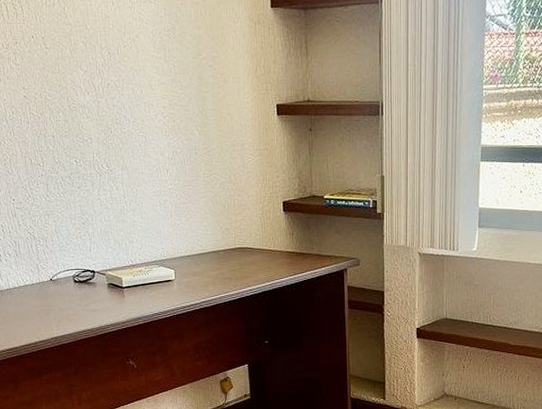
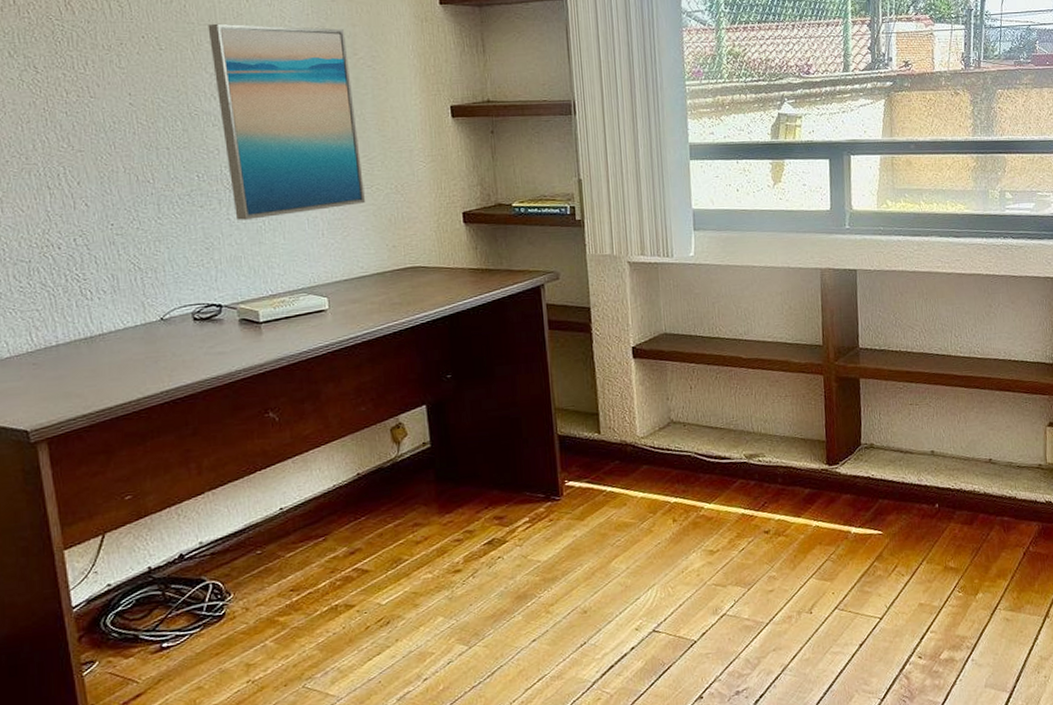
wall art: none [82,24,205,200] -> present [208,23,365,220]

